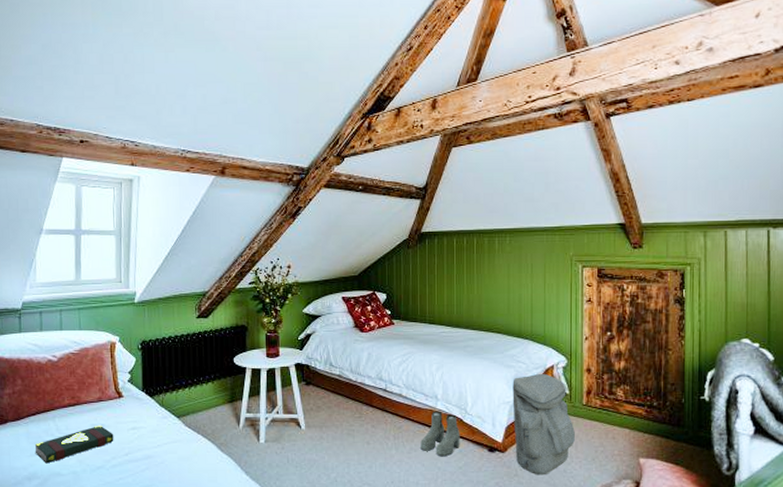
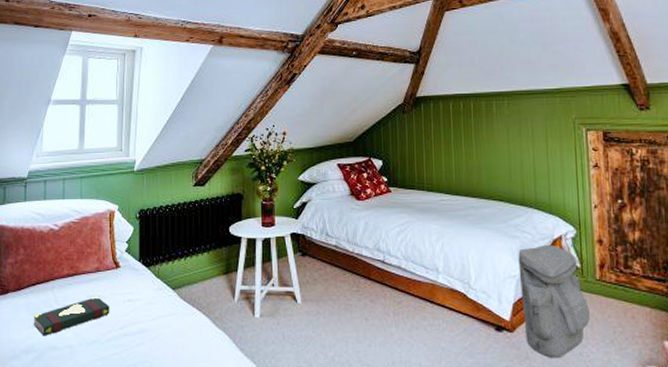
boots: present [420,411,460,456] -> none [422,285,465,335]

